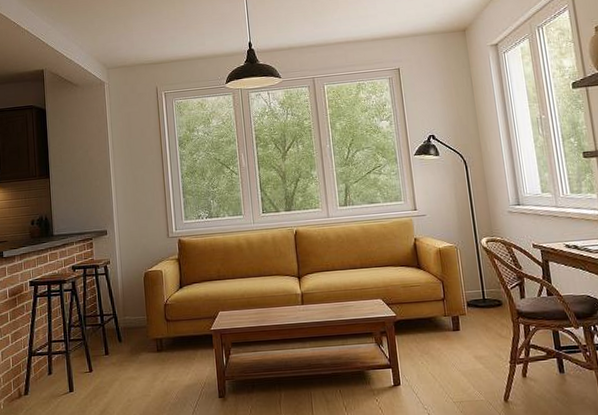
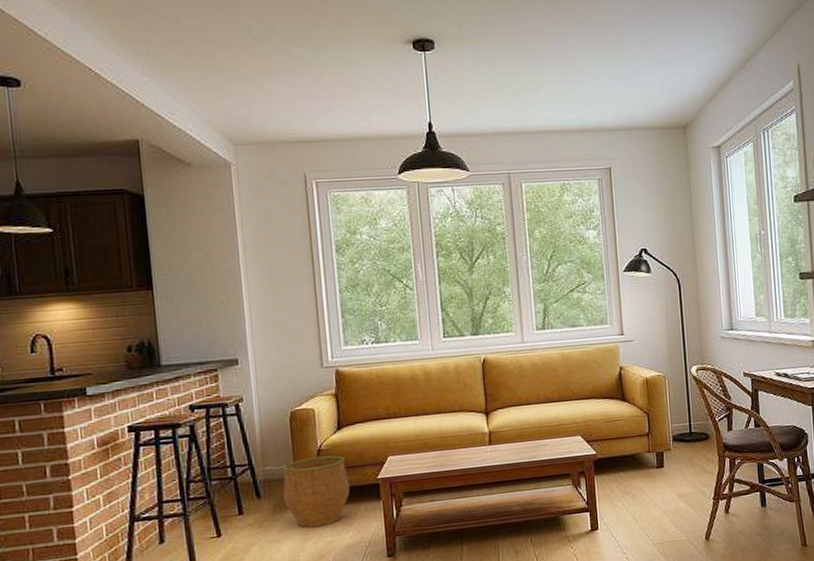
basket: none [138,309,189,369] -> present [282,455,350,528]

